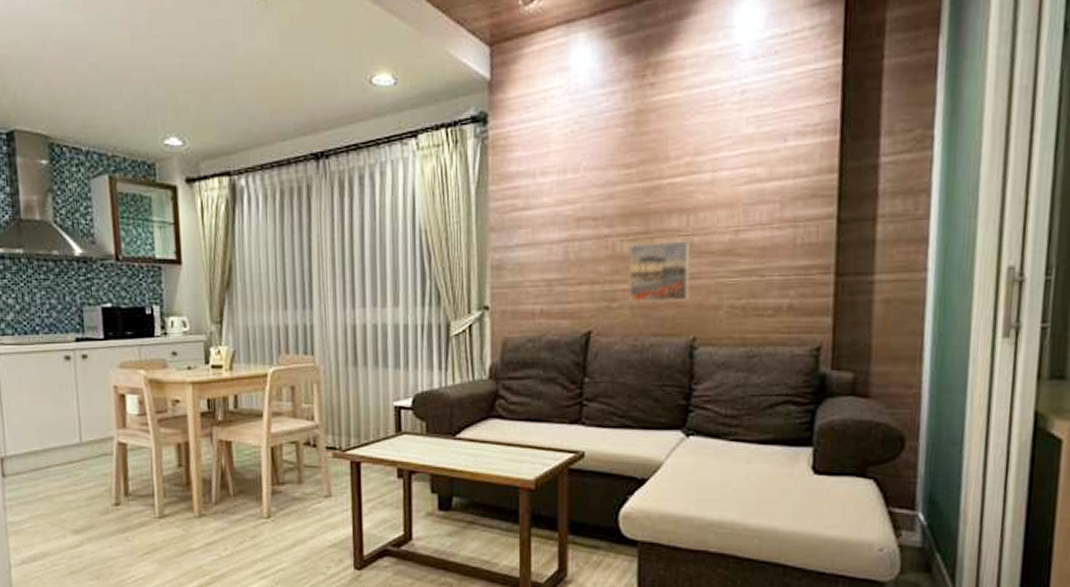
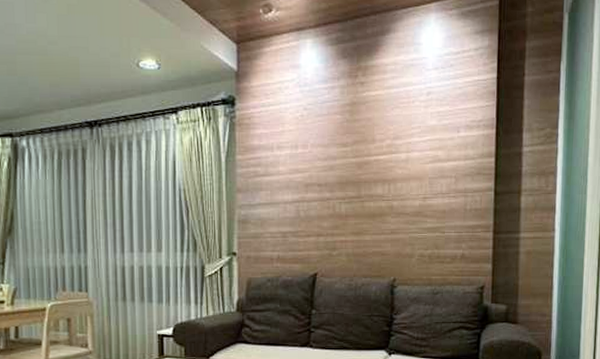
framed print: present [628,241,690,302] -> none [345,204,391,251]

